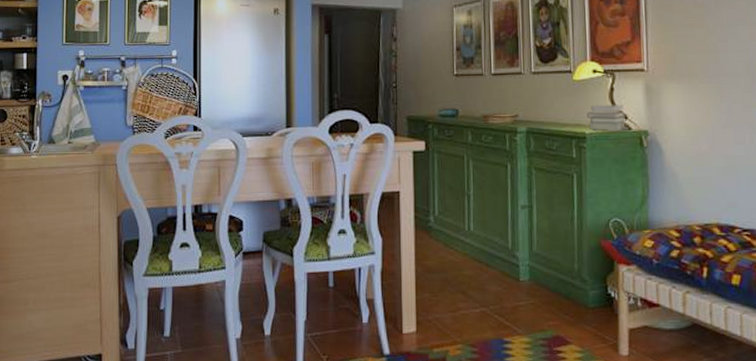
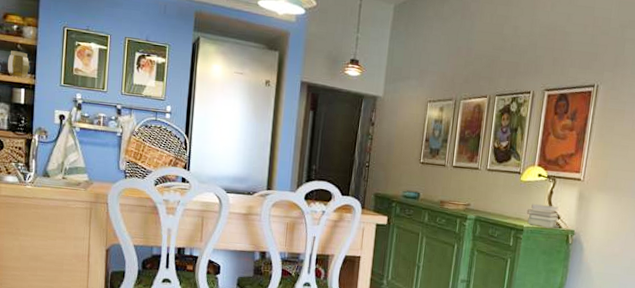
jar: none [9,15,31,42] -> present [7,50,29,78]

